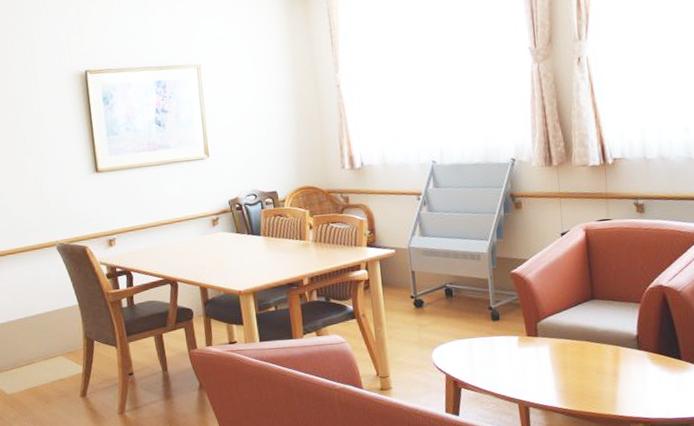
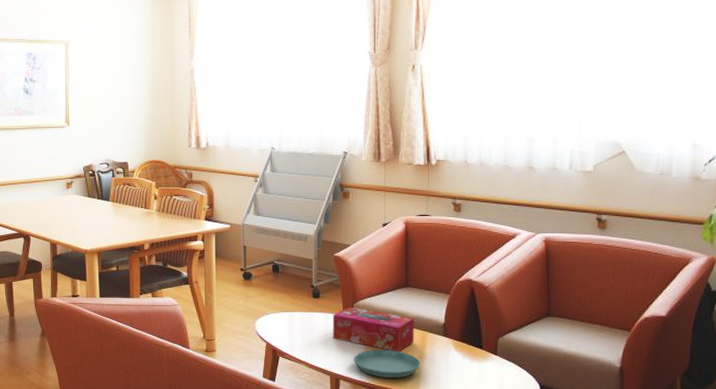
tissue box: none [515,326,606,372] -> present [332,306,414,353]
saucer: none [541,369,616,401] -> present [353,349,421,378]

